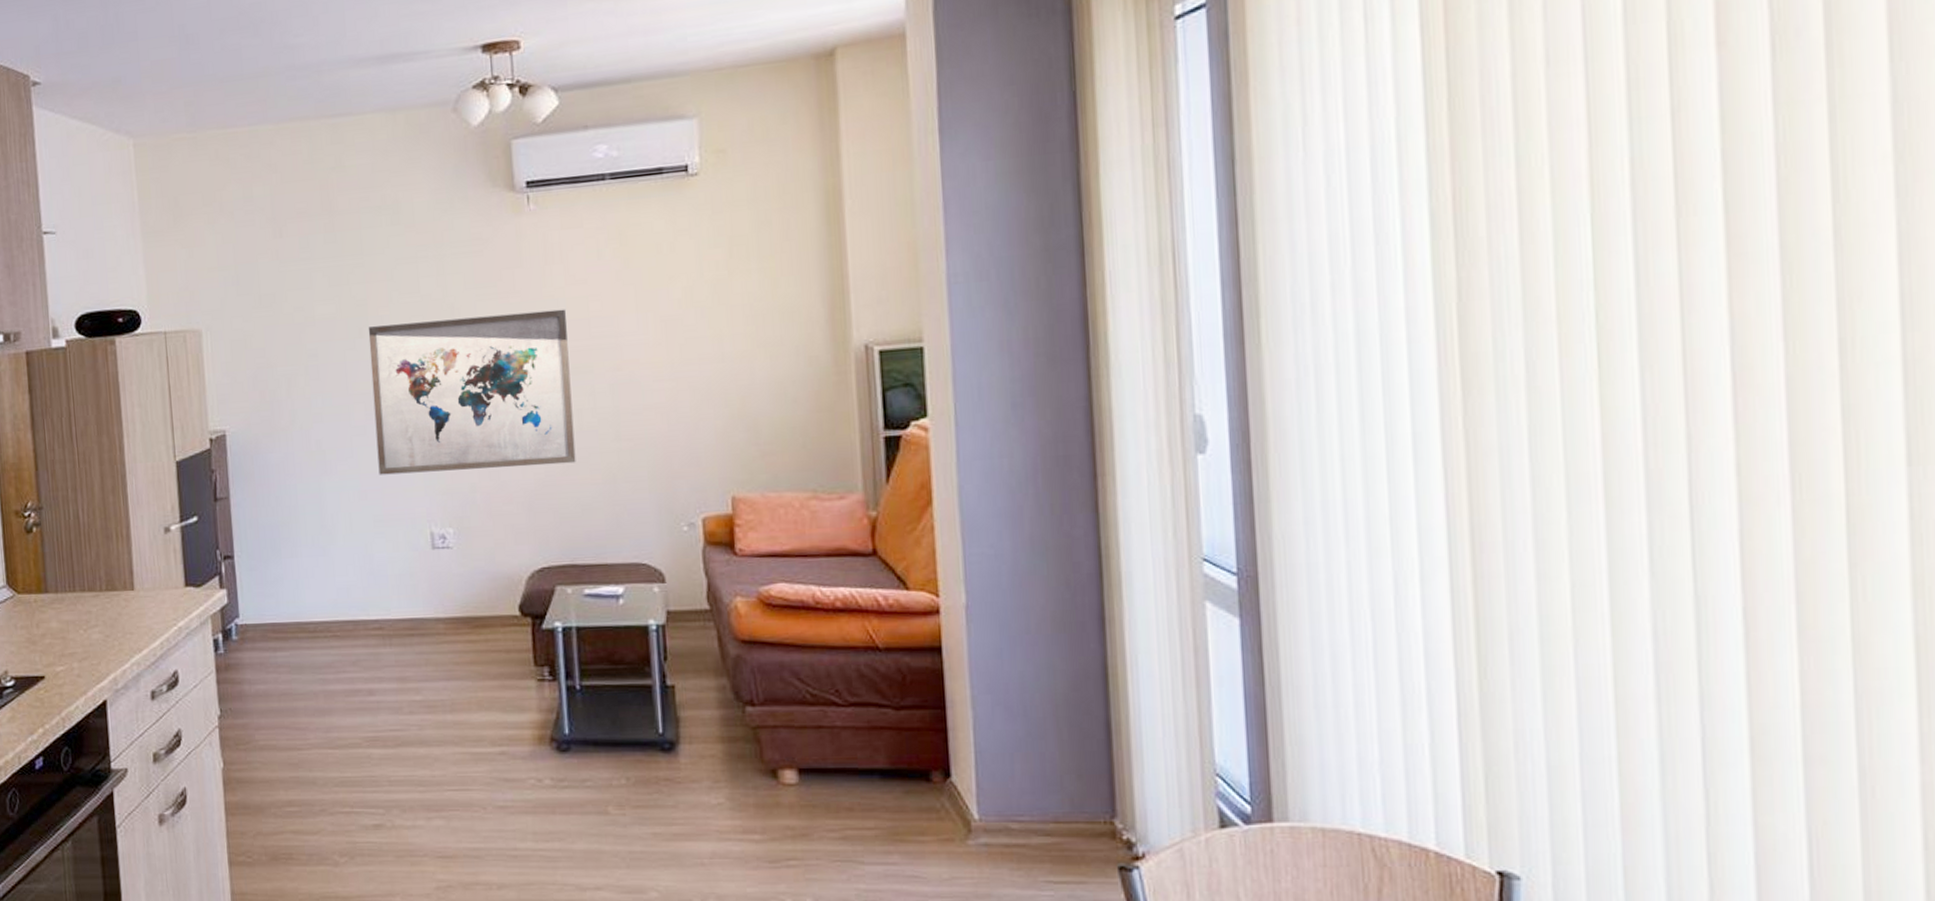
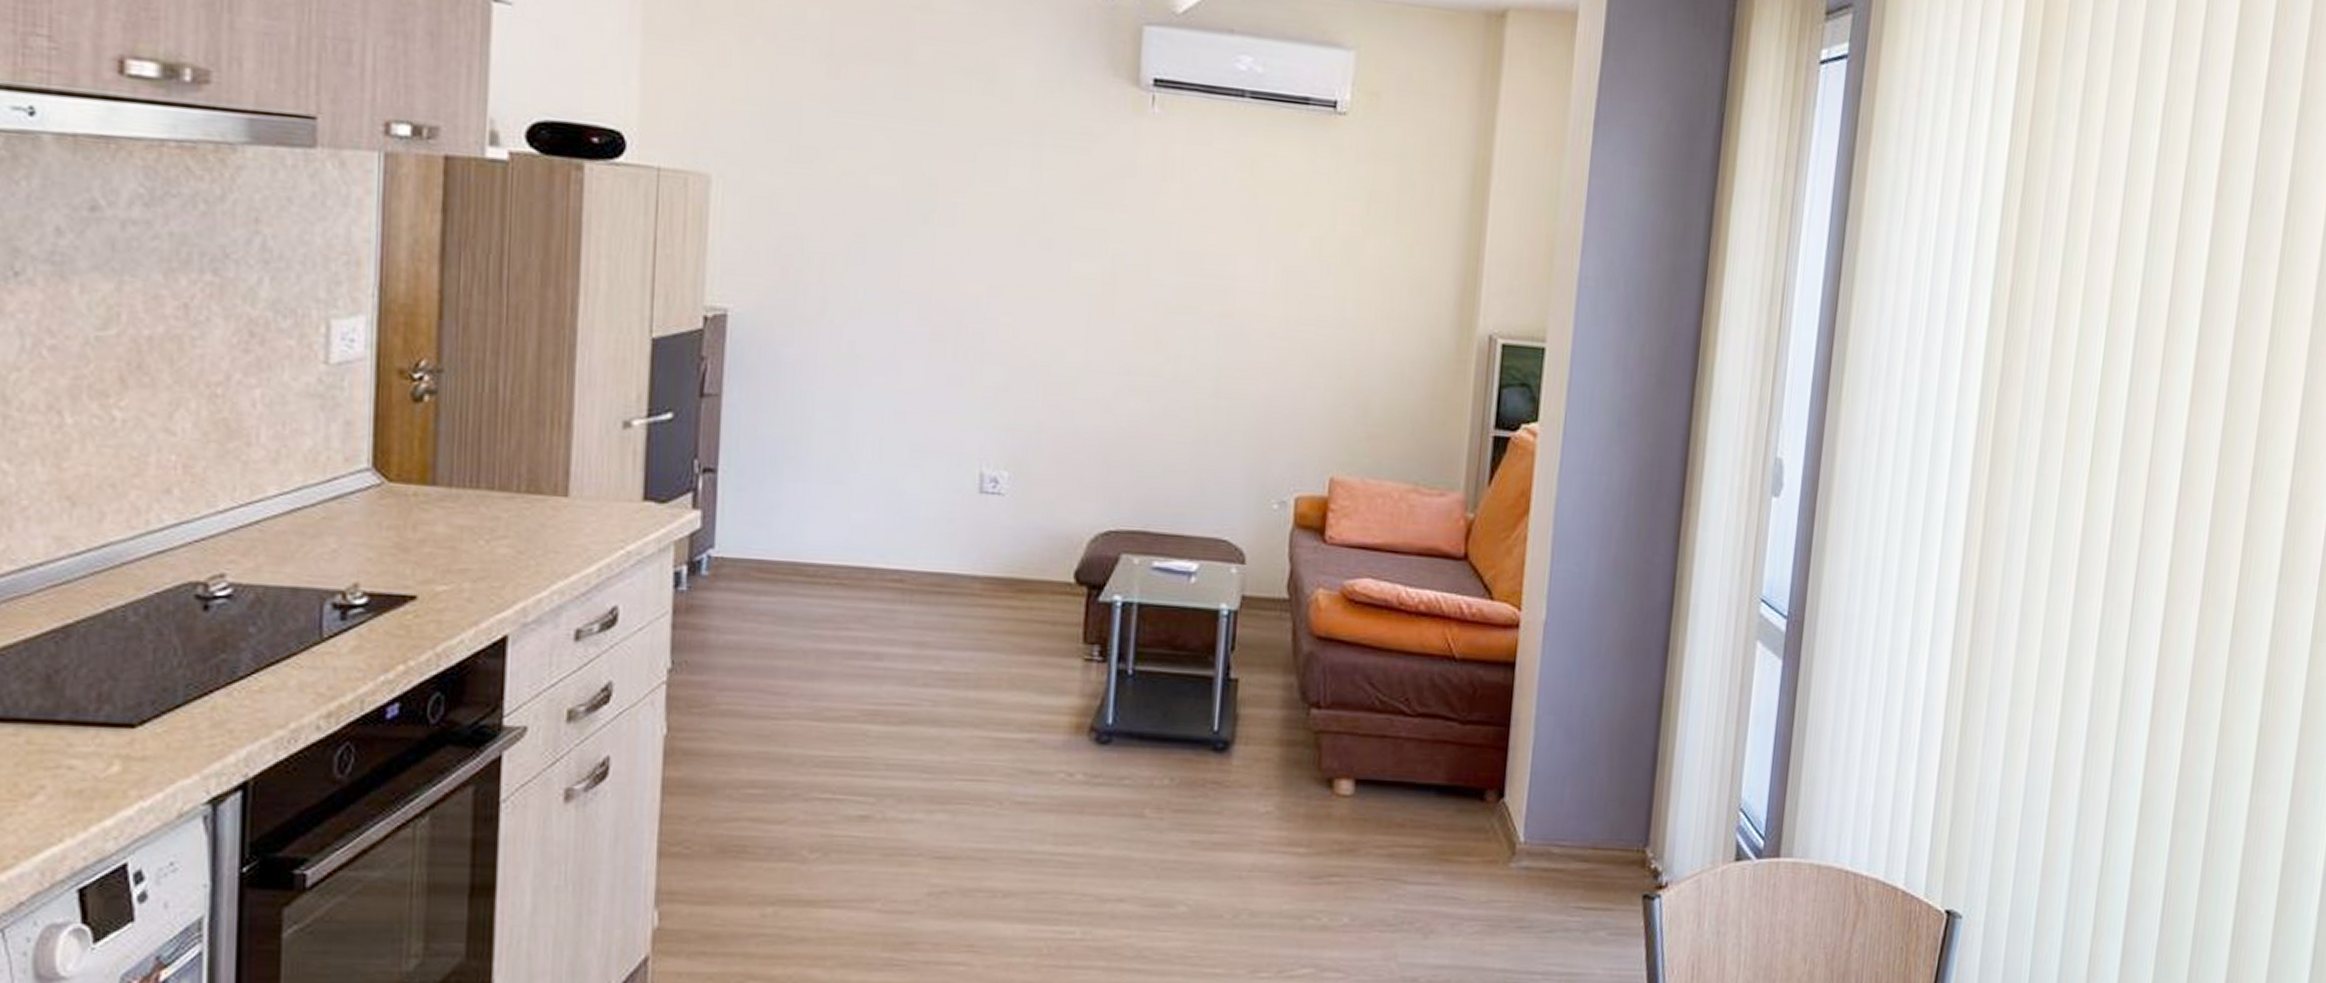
wall art: present [368,309,576,475] -> none [925,213,1178,416]

